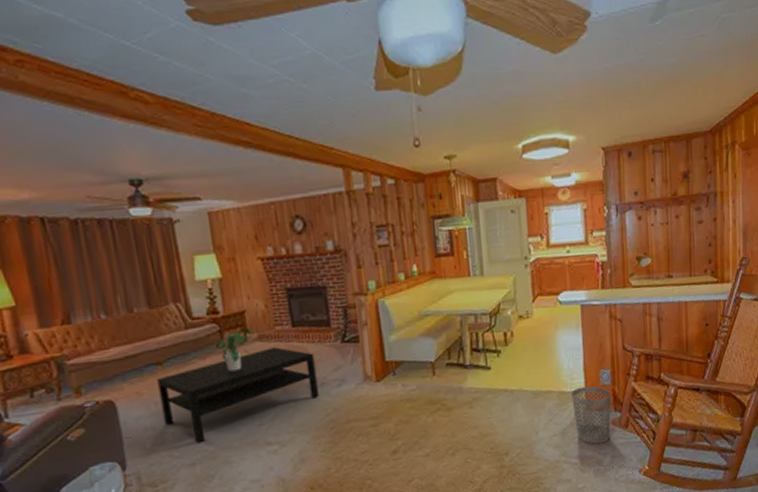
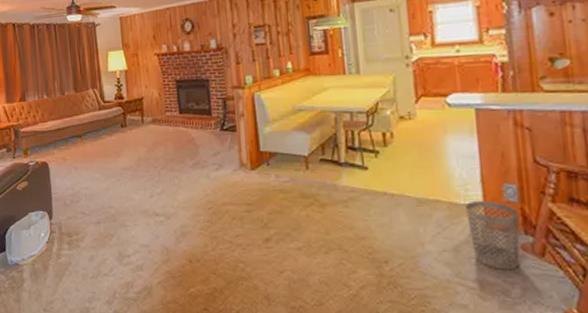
coffee table: present [157,347,319,444] -> none [77,130,199,206]
potted plant: present [218,328,251,372] -> none [122,112,147,148]

